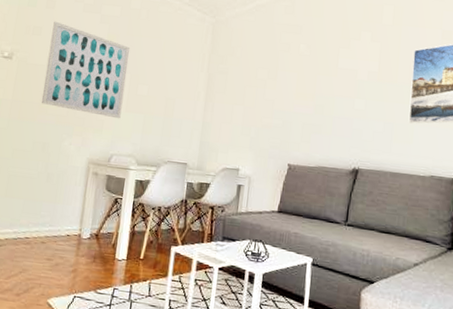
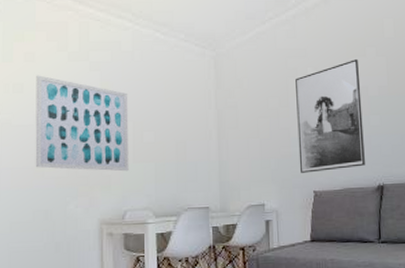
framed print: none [278,41,352,148] -> present [295,58,365,173]

